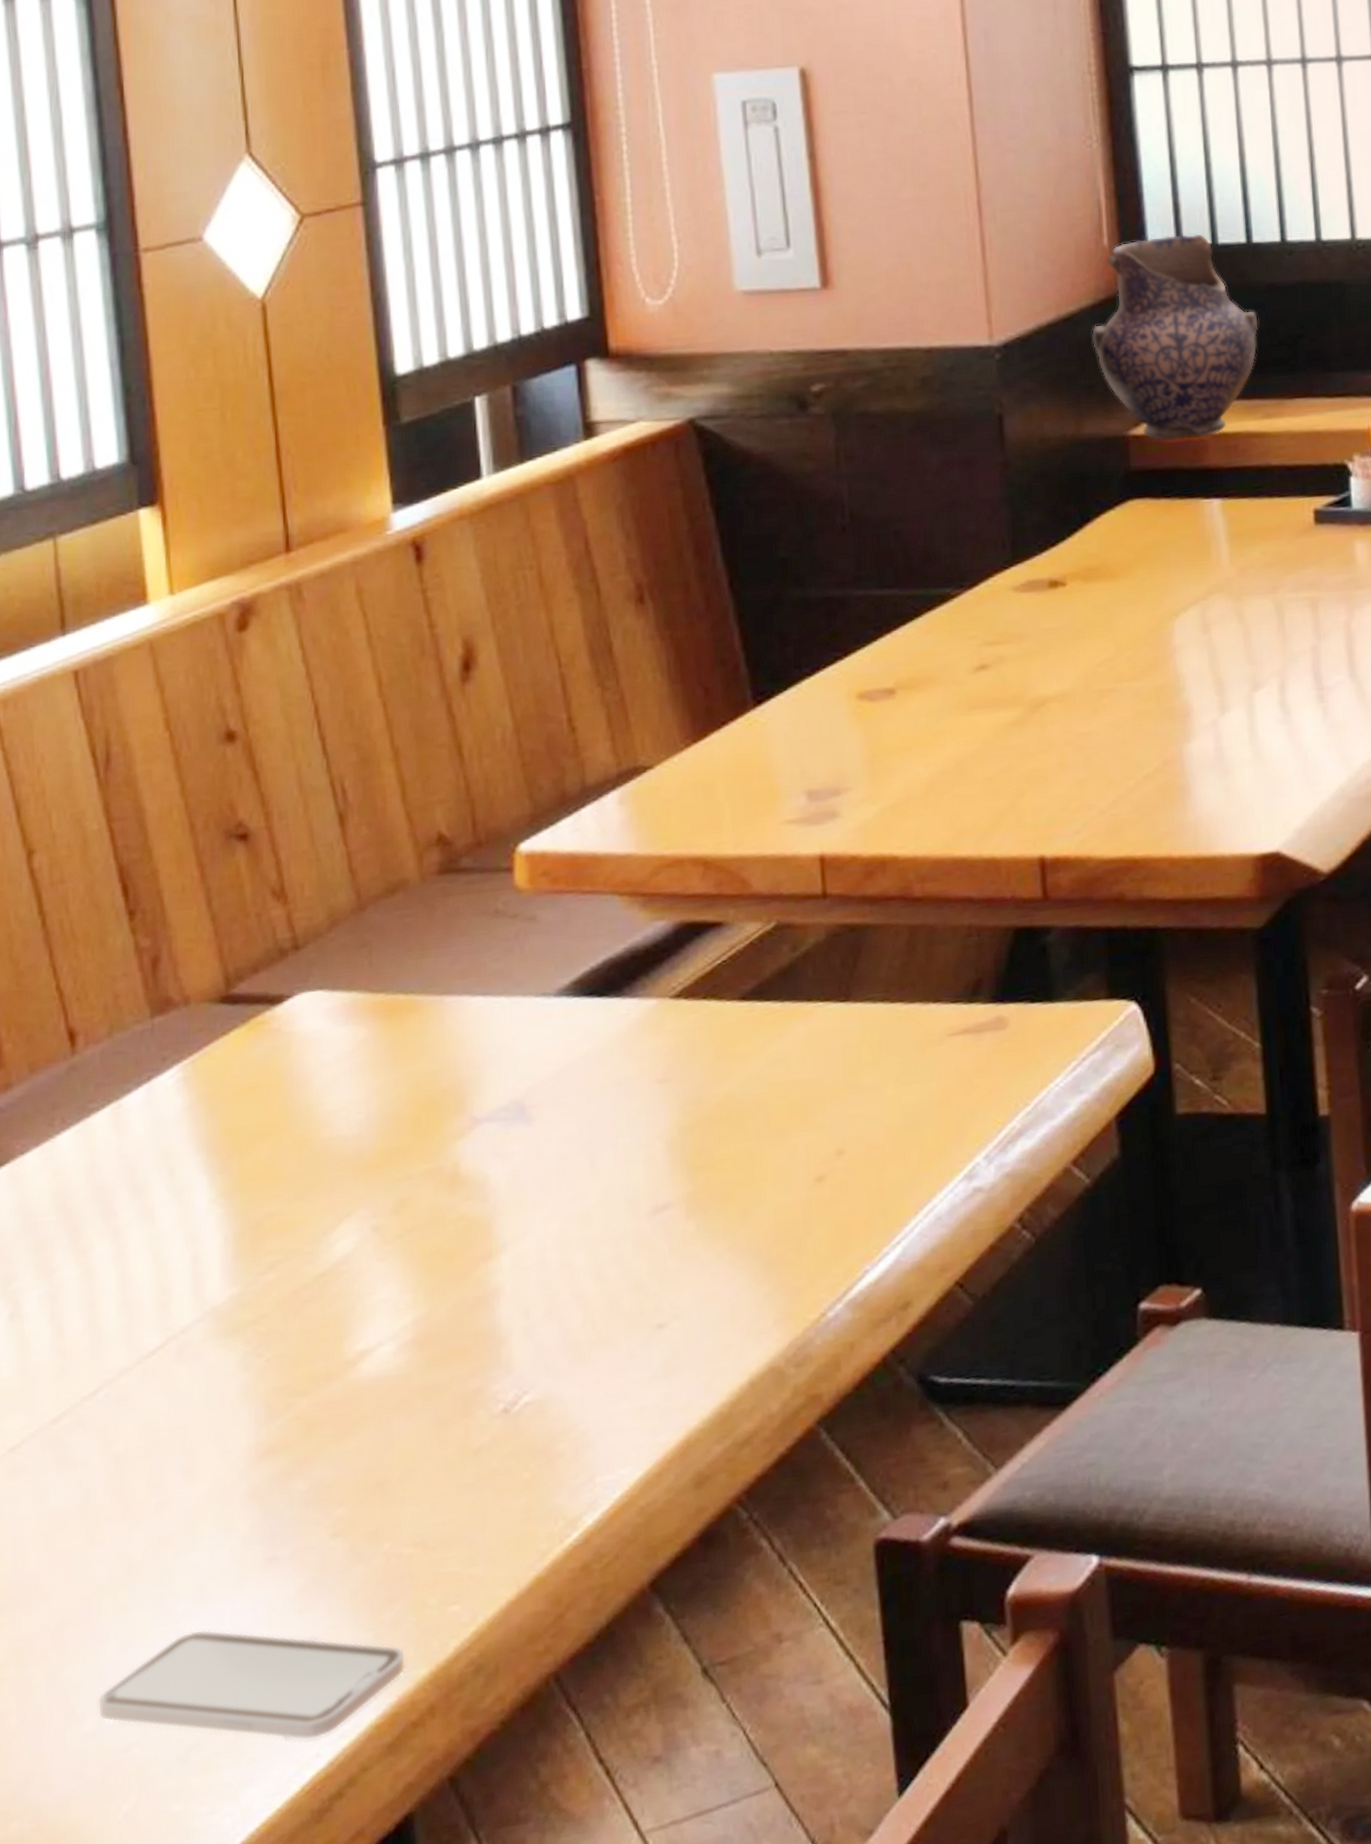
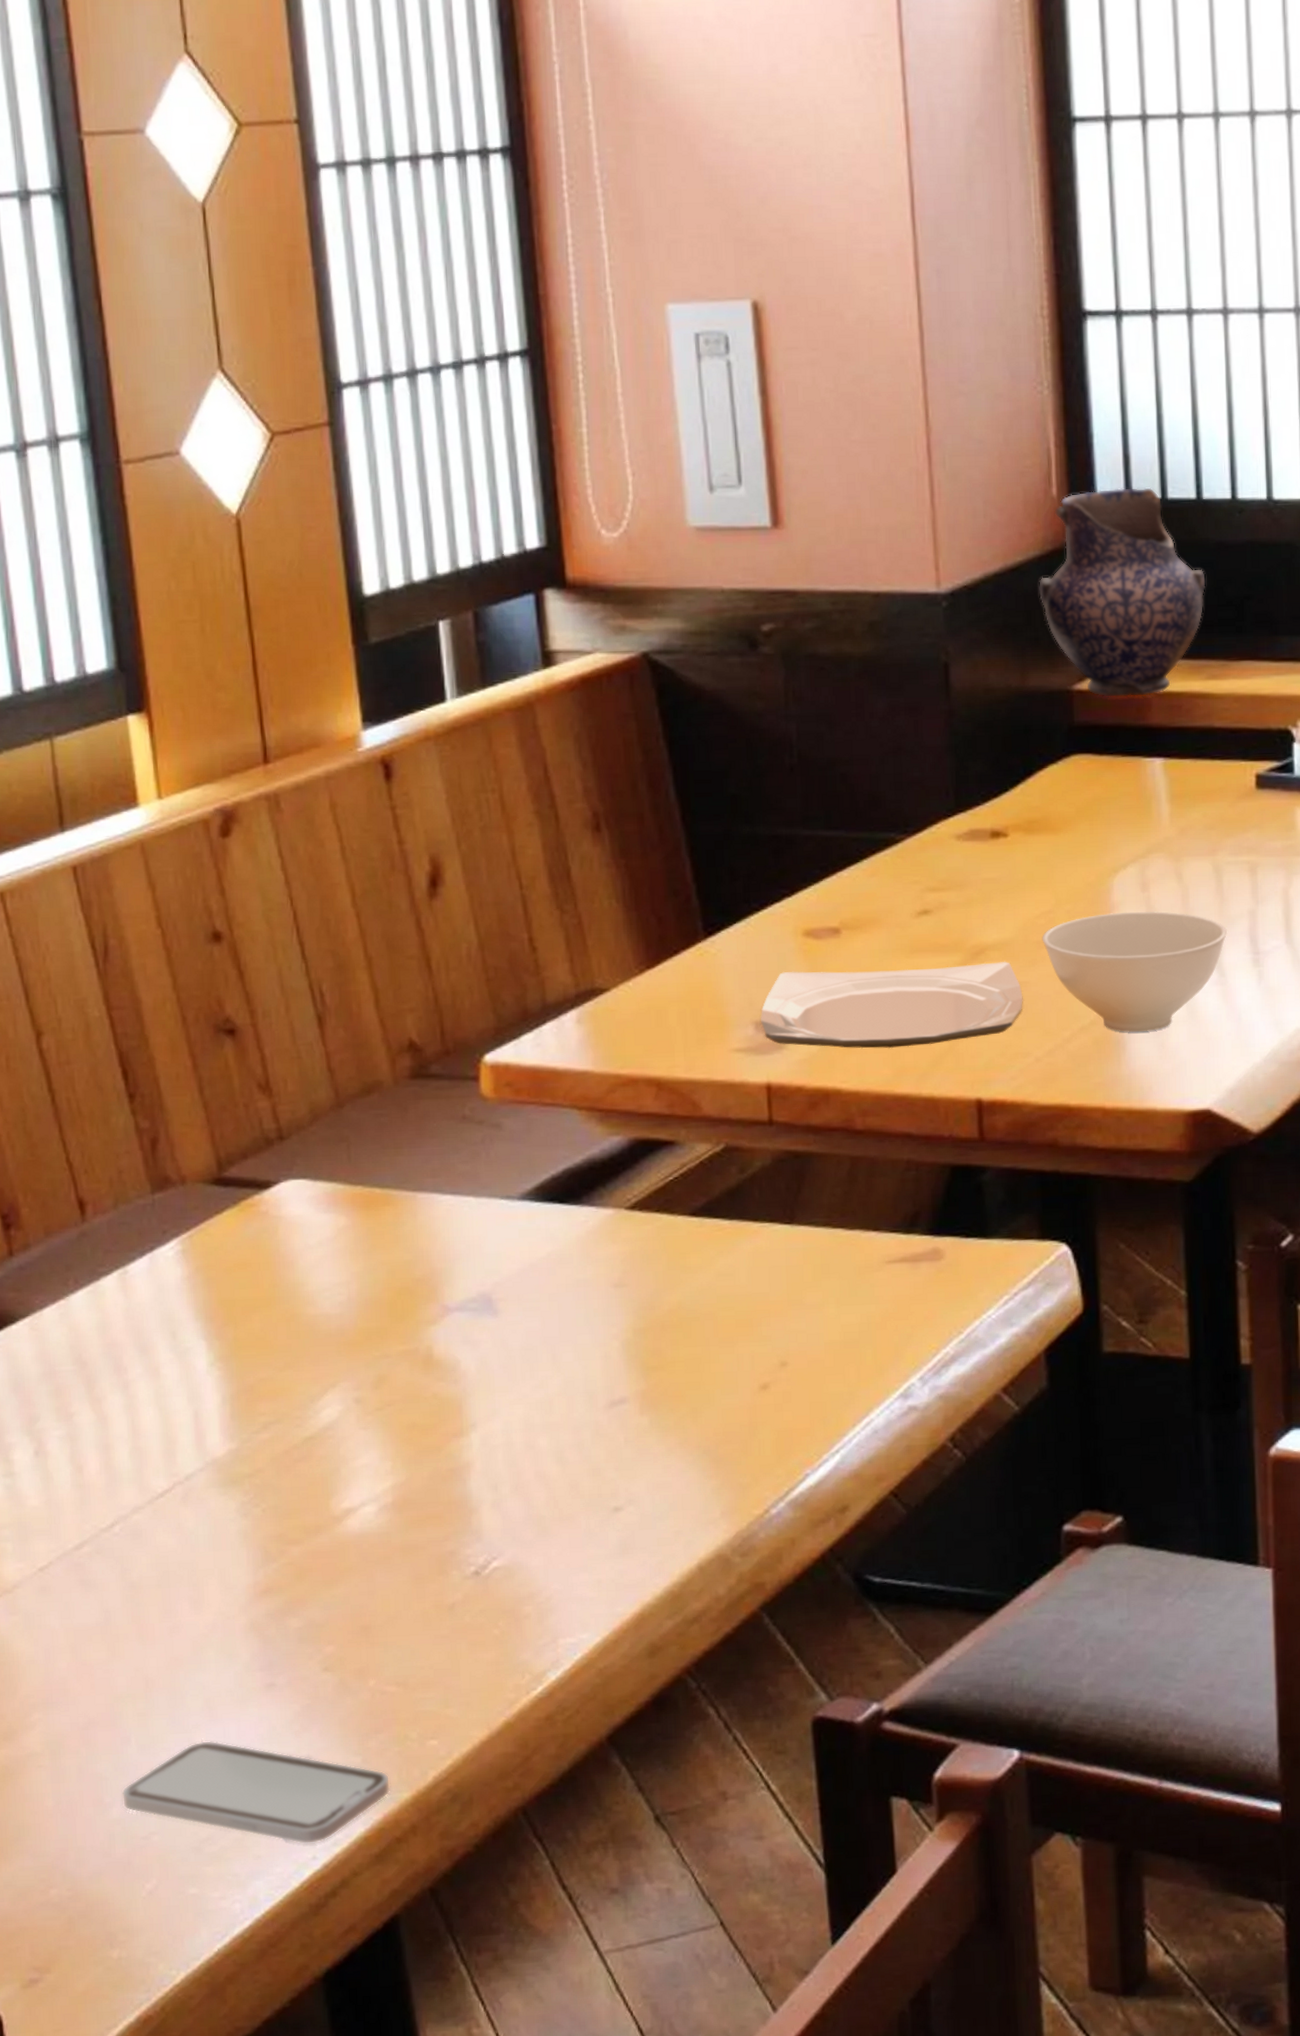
plate: none [812,713,1086,813] -> present [760,962,1023,1049]
bowl: none [1103,653,1290,778] -> present [1042,911,1227,1032]

